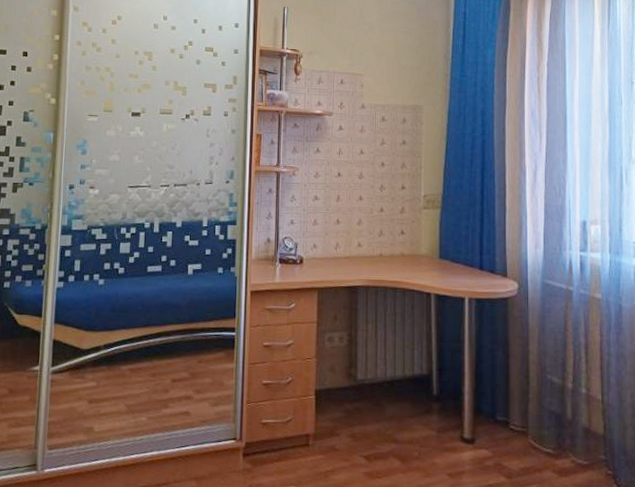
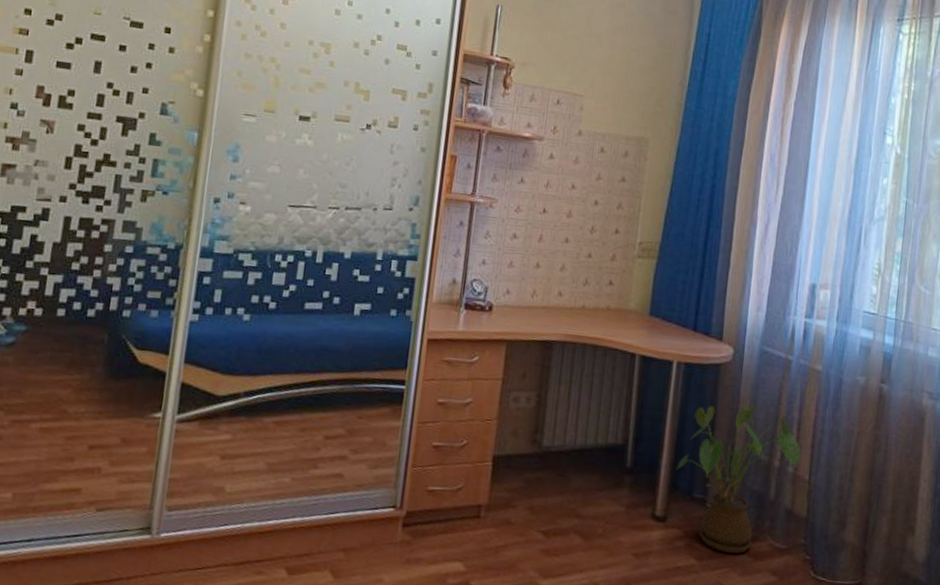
house plant: none [478,333,590,471] -> present [676,404,800,554]

